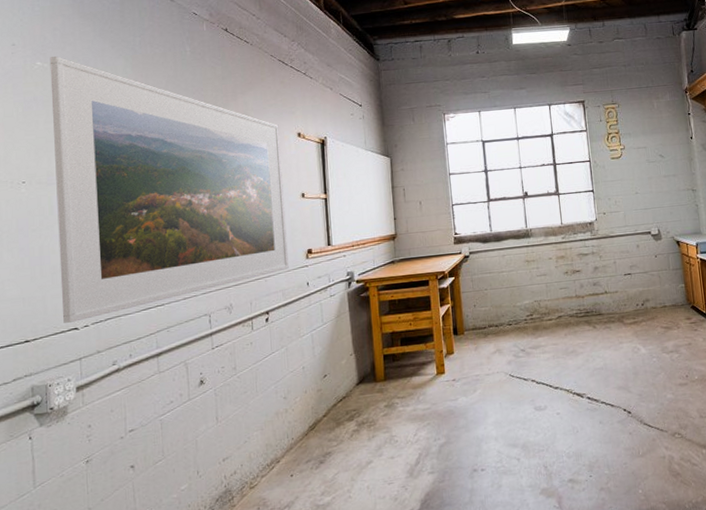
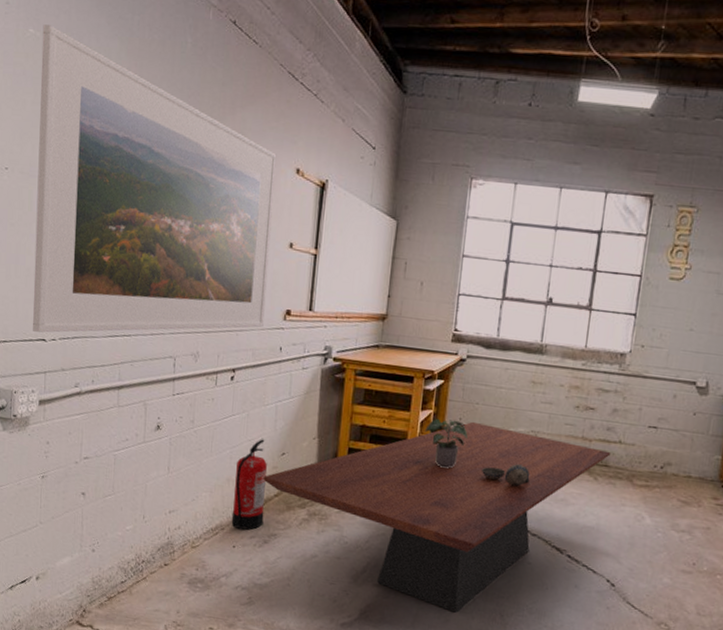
fire extinguisher: none [283,367,317,458] -> present [231,439,267,530]
dining table: none [310,302,601,477] -> present [263,421,611,613]
potted plant: none [446,308,484,351] -> present [424,419,468,469]
decorative bowl: none [502,331,543,351] -> present [482,464,530,487]

